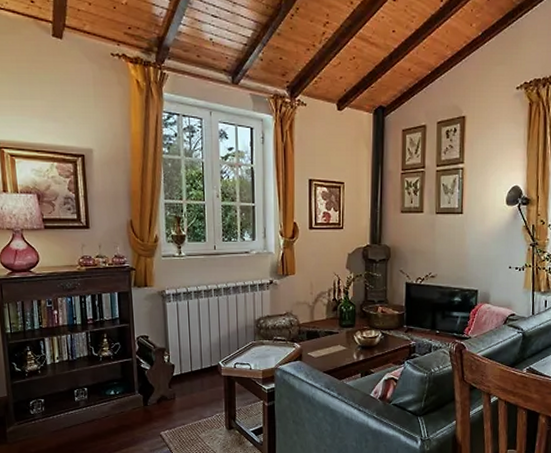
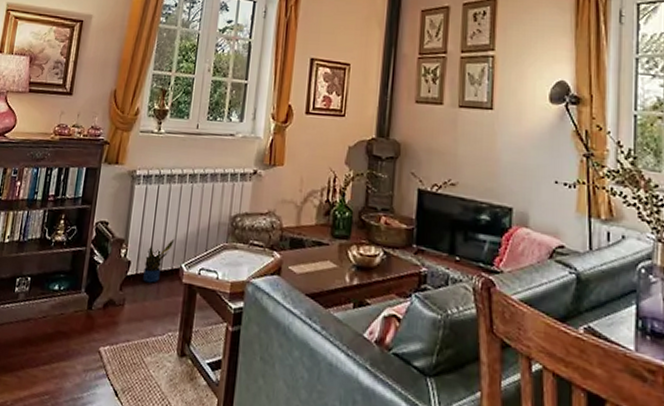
potted plant: none [185,342,210,379] -> present [143,238,175,283]

